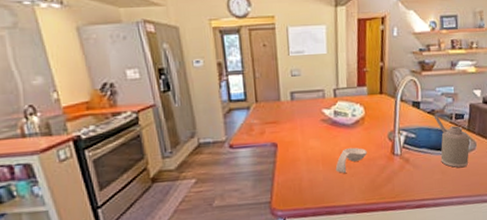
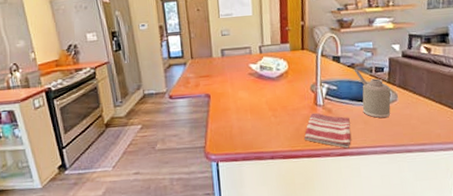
spoon rest: present [335,147,367,173] -> none [262,98,292,122]
dish towel: none [380,162,428,200] -> present [304,112,351,149]

